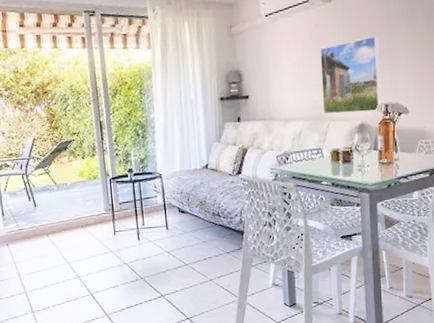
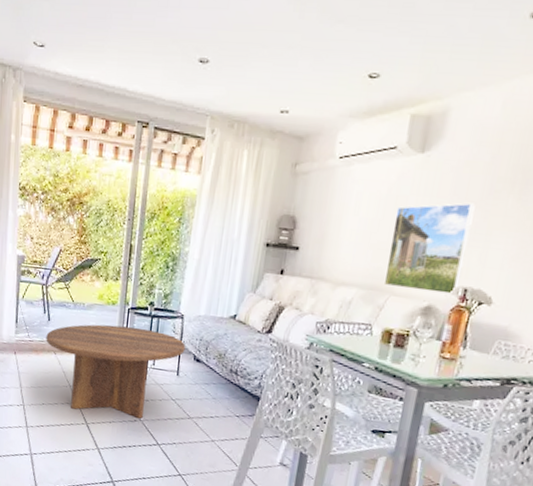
coffee table: none [35,194,169,284] -> present [46,324,186,419]

